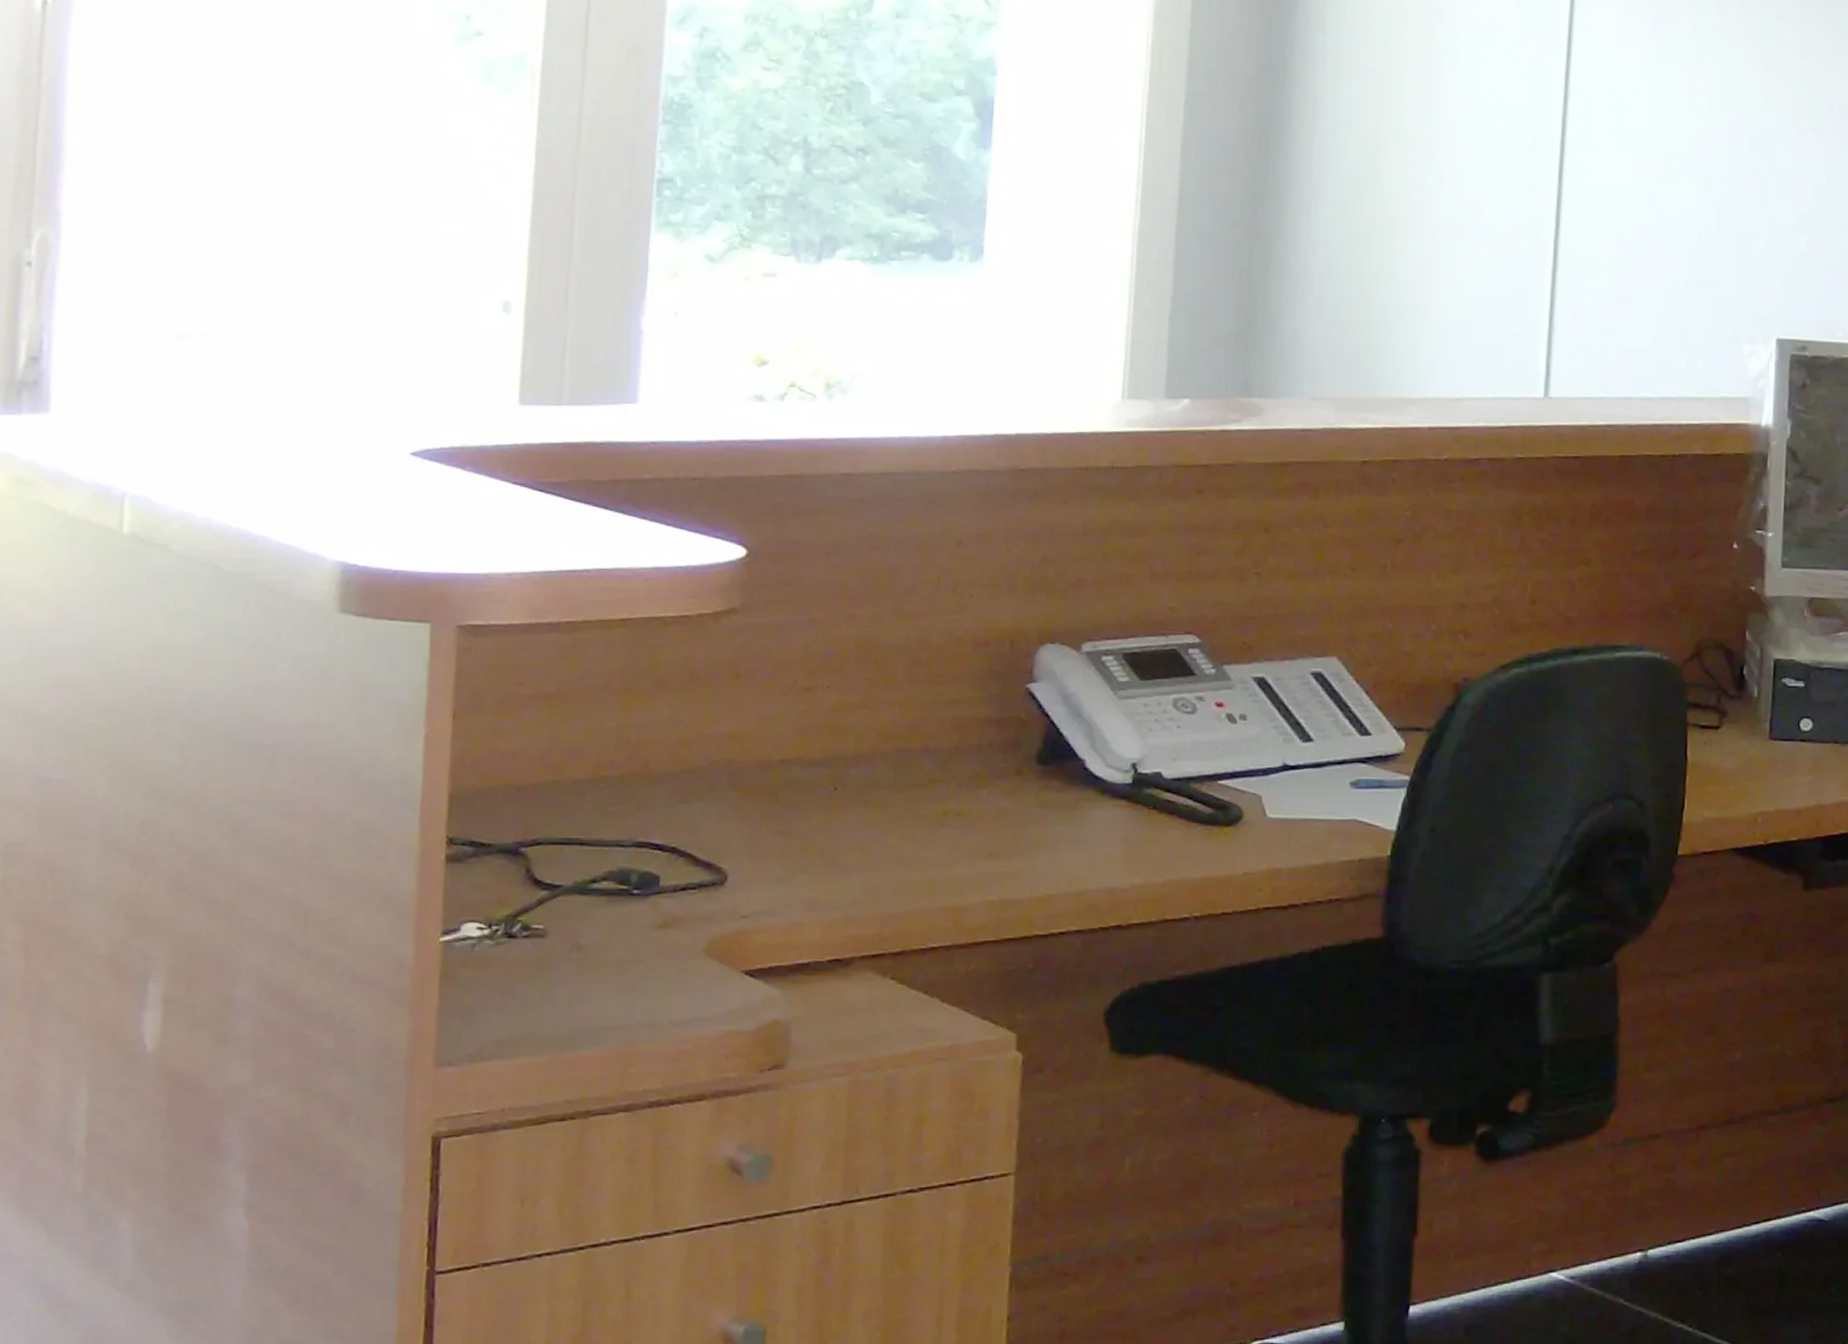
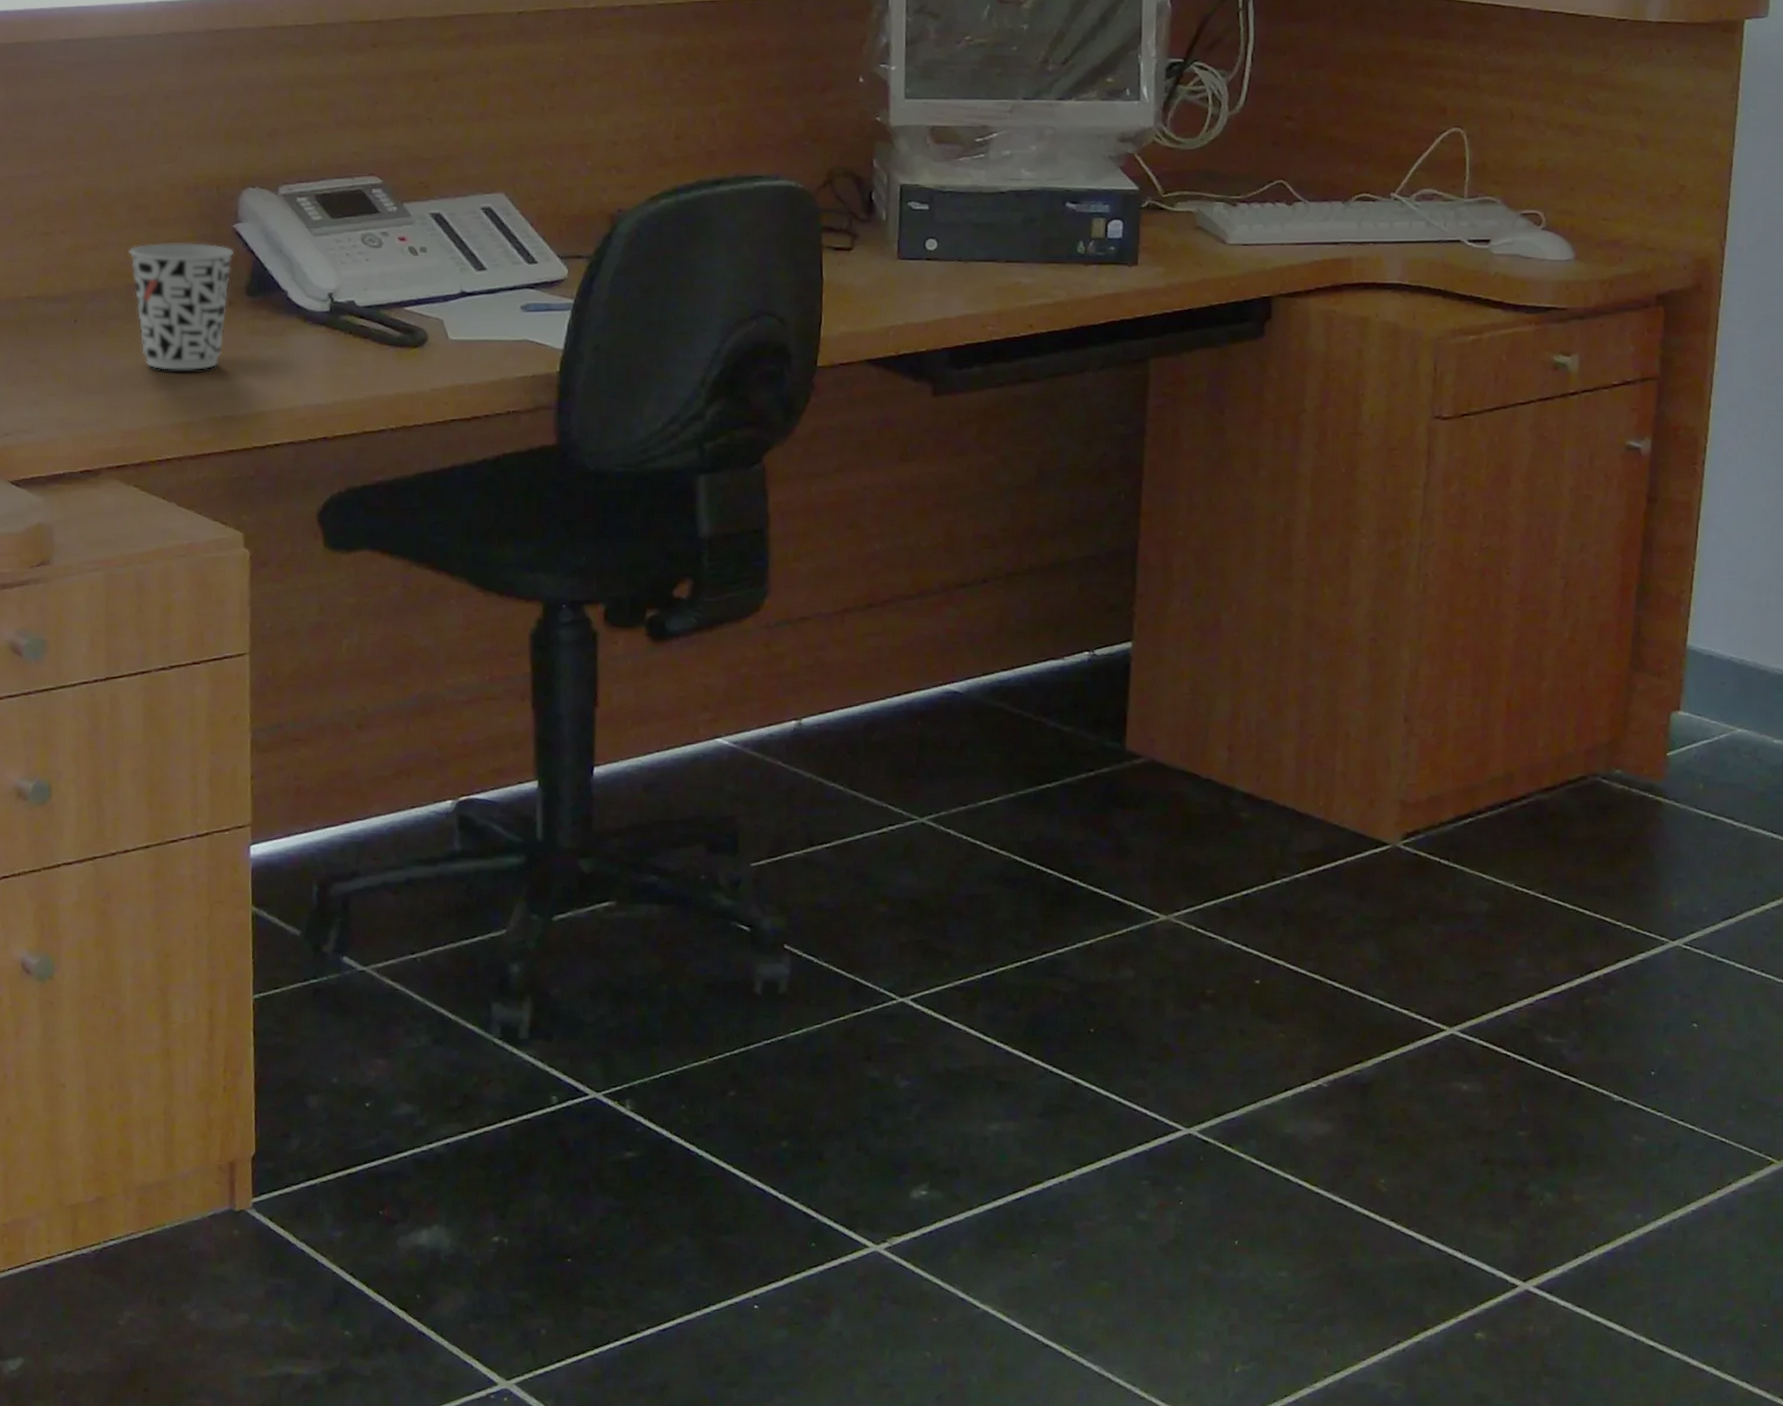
cup: none [903,703,1025,847] -> present [129,243,233,370]

